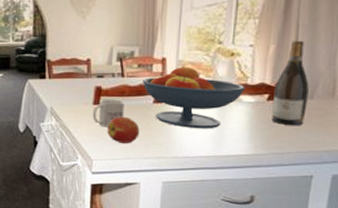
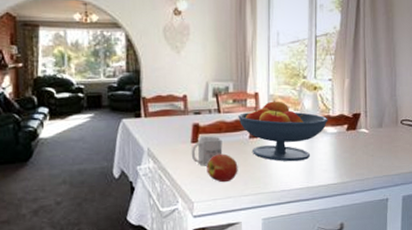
wine bottle: present [272,40,309,126] -> none [352,74,378,153]

